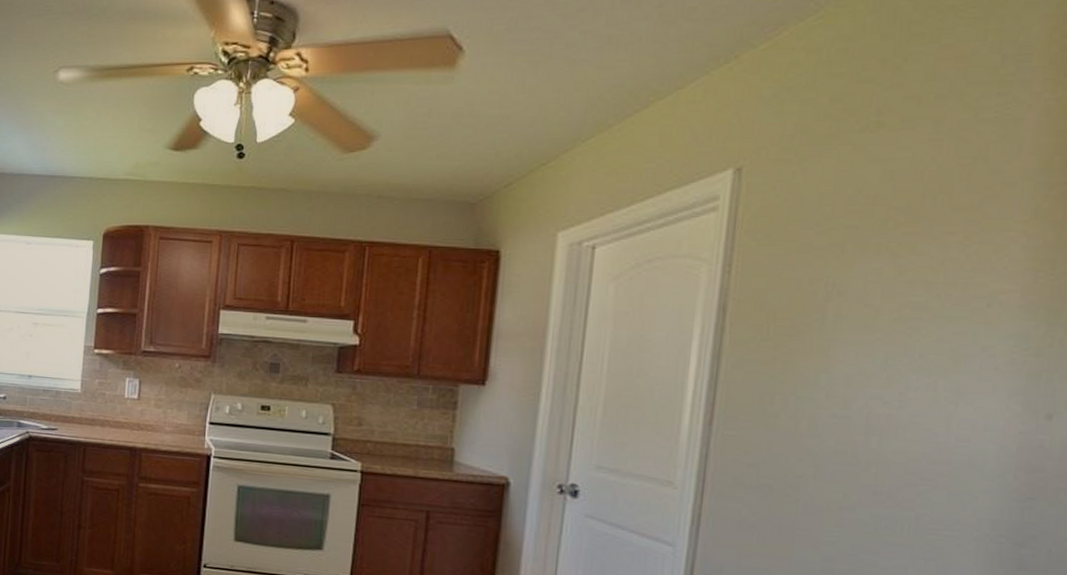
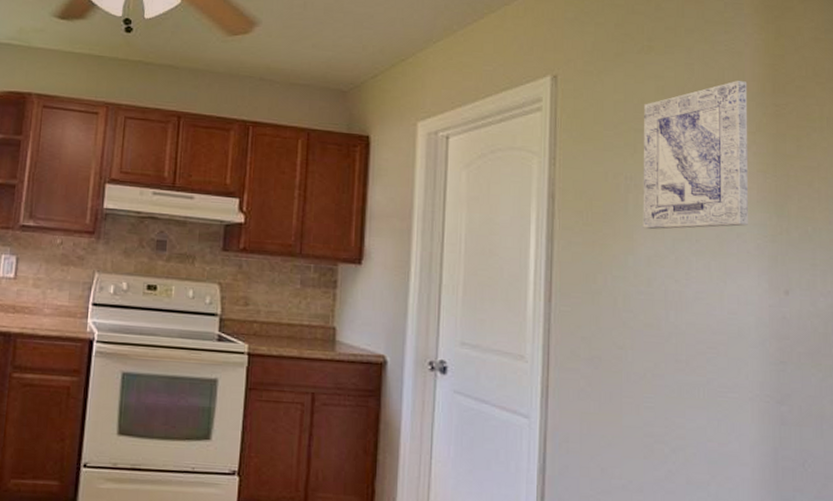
wall art: none [844,156,1025,344] -> present [643,81,749,230]

